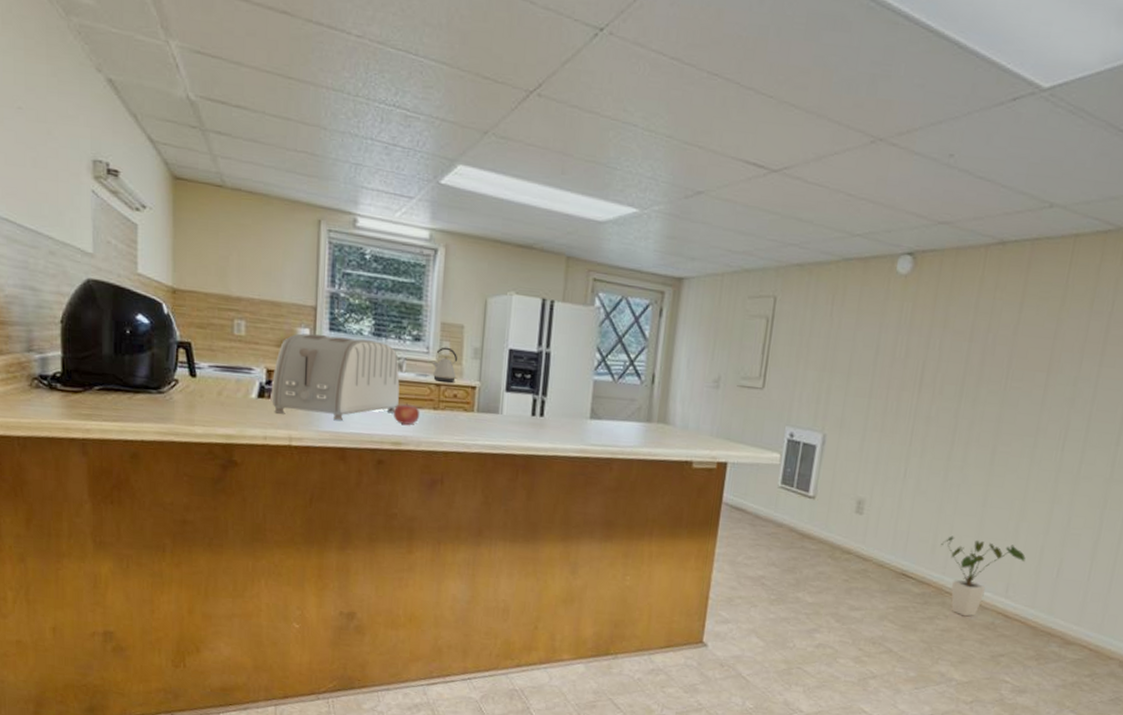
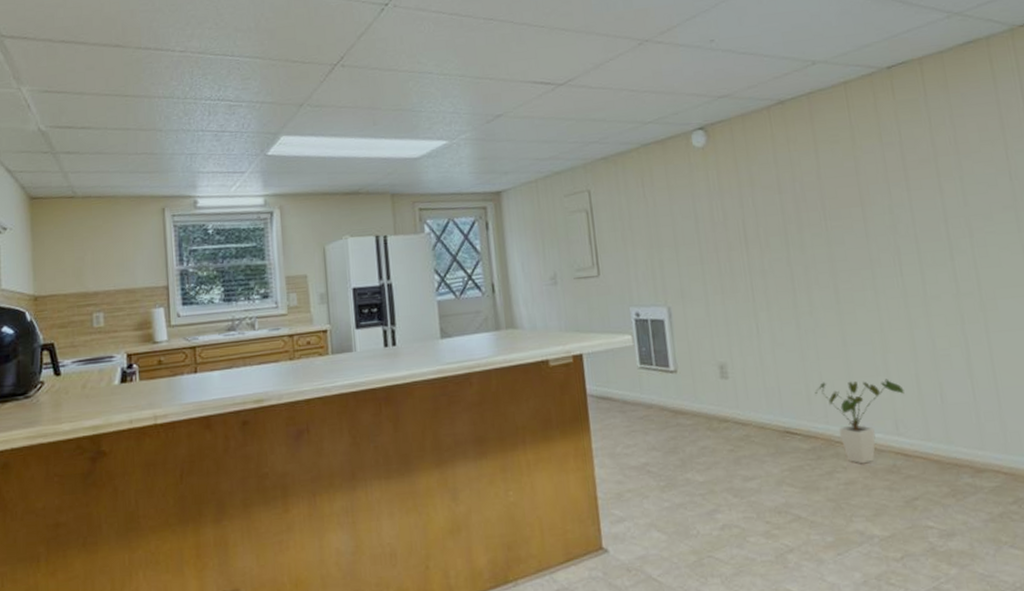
toaster: present [270,333,400,421] -> none [132,306,256,395]
fruit: present [393,402,420,425] -> none [251,358,278,381]
kettle: present [431,347,458,384] -> none [281,298,308,333]

